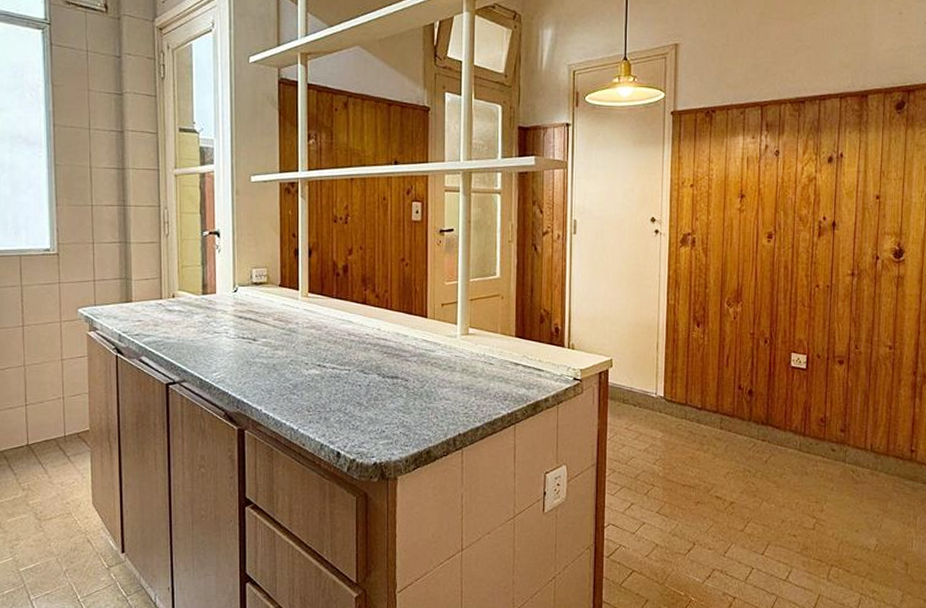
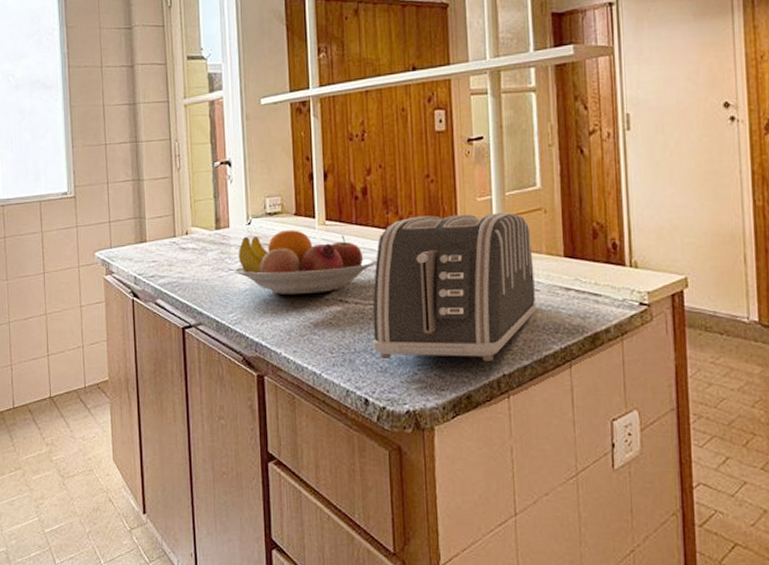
fruit bowl: none [219,299,354,359] -> present [234,230,377,295]
toaster: none [346,294,490,422] -> present [372,212,537,361]

